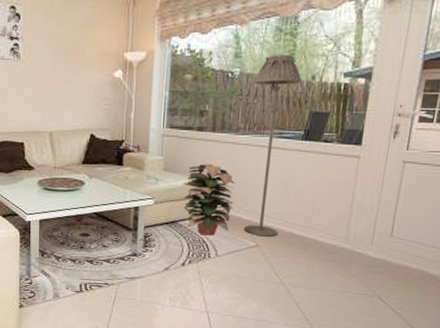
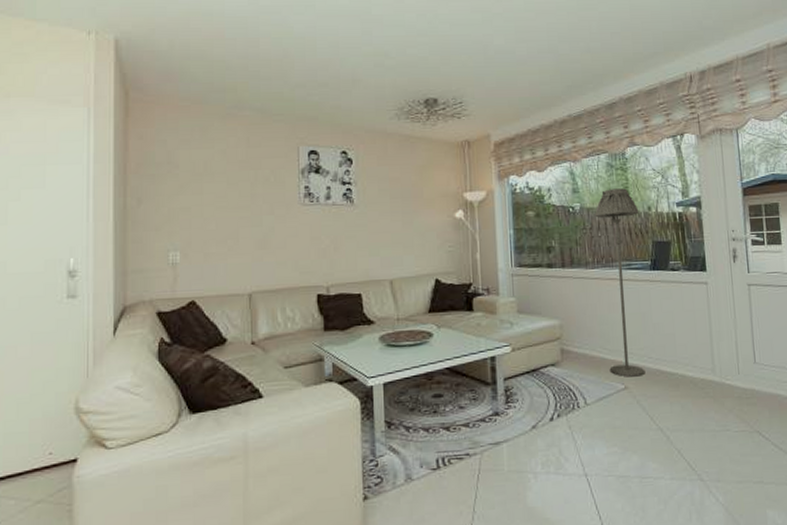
decorative plant: present [182,164,236,236] -> none [538,302,595,382]

